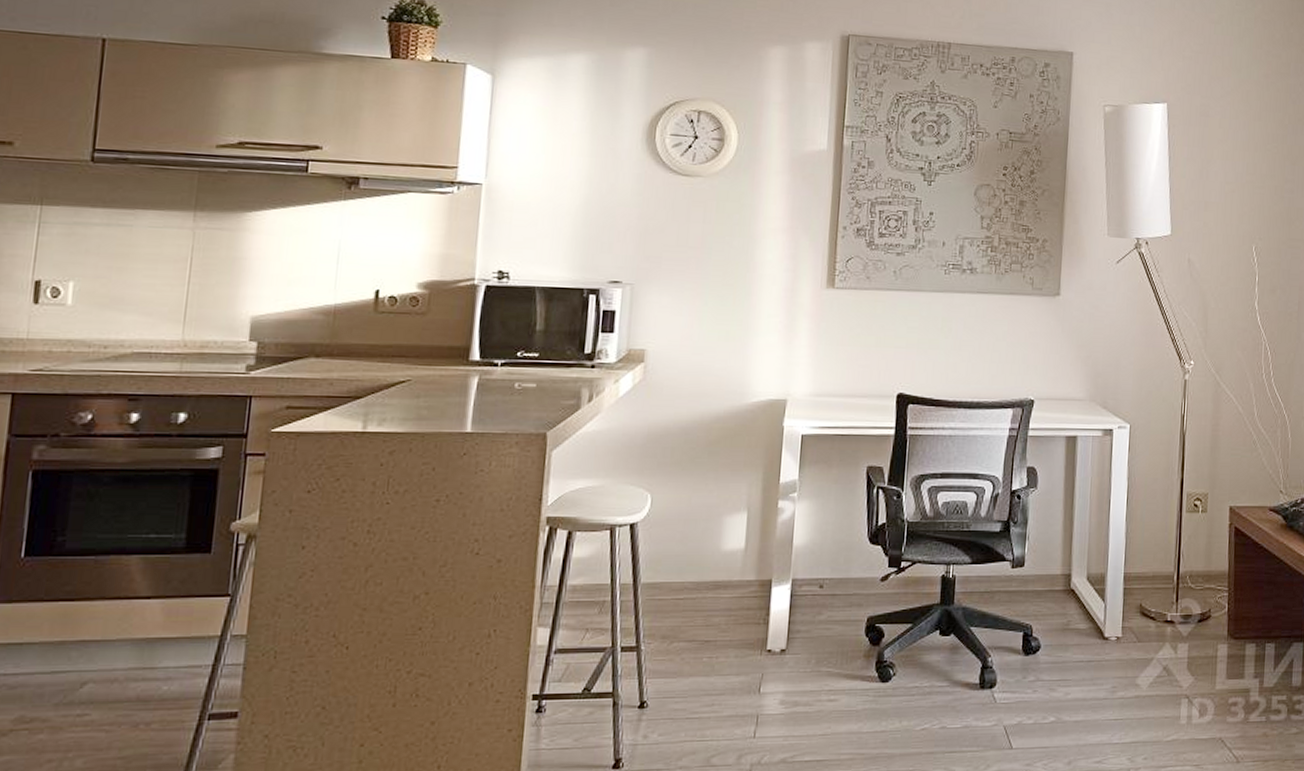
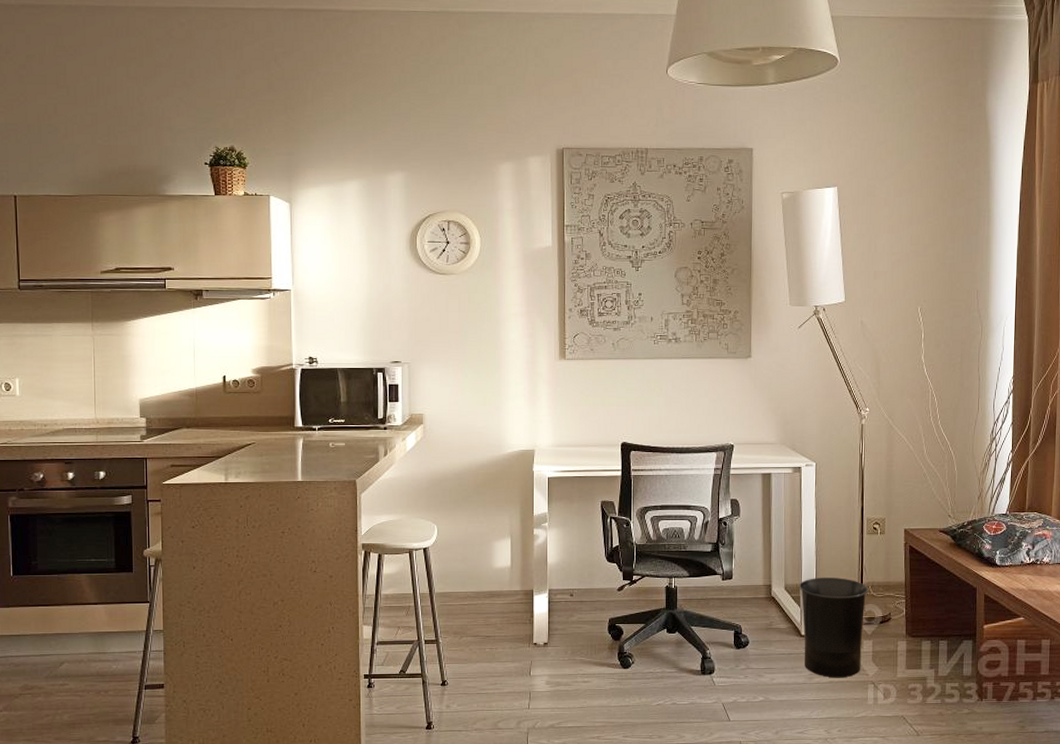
waste bin: none [1103,564,1186,691] -> present [798,577,868,678]

